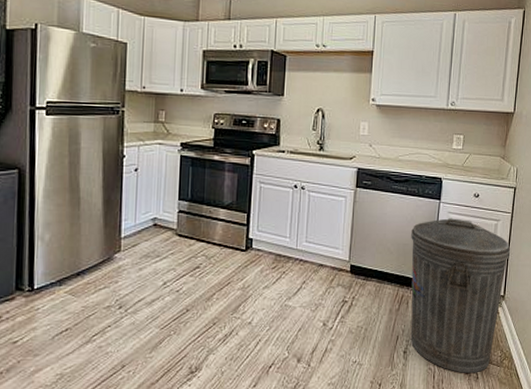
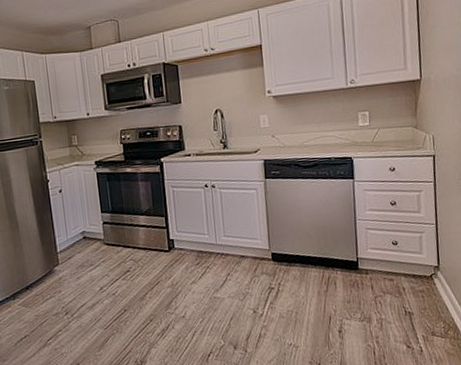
trash can: present [410,218,511,374] -> none [328,195,439,348]

